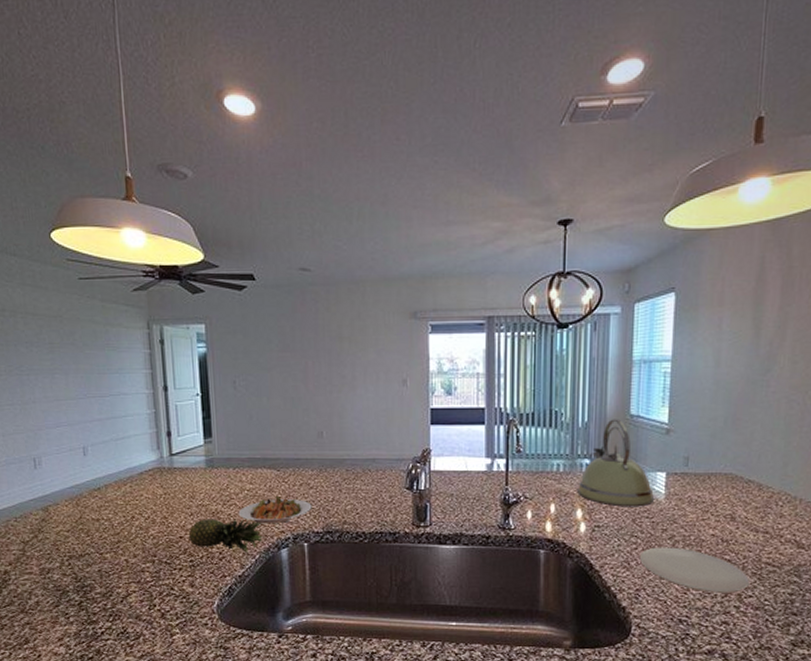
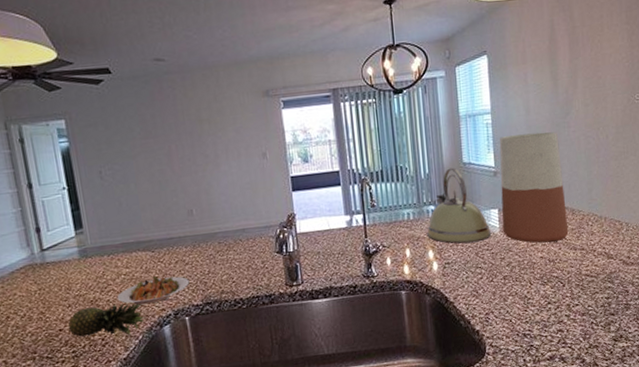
plate: present [639,547,749,593] -> none [485,272,575,307]
vase: none [668,389,753,519] -> present [499,132,569,243]

